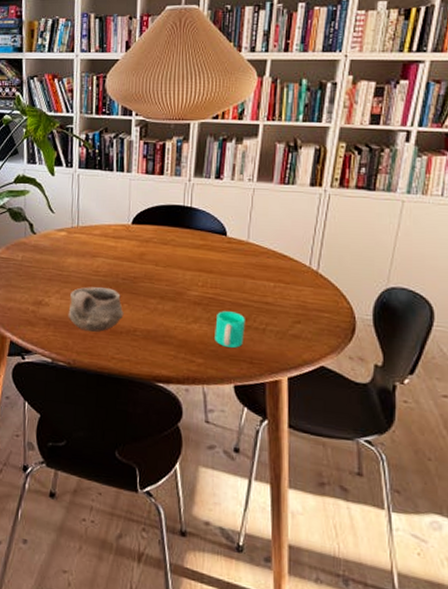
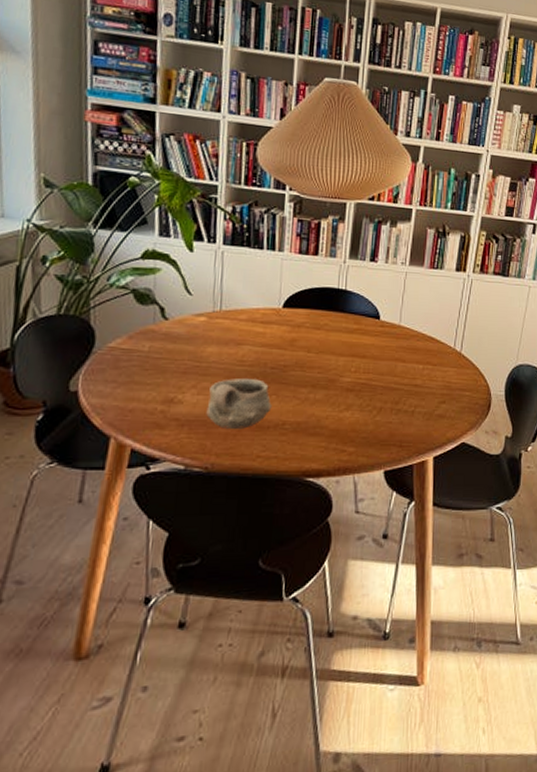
cup: present [214,311,245,348] -> none [366,396,396,433]

